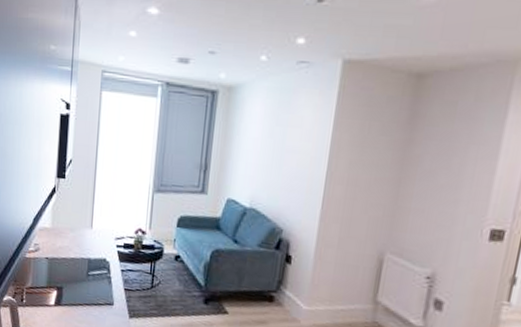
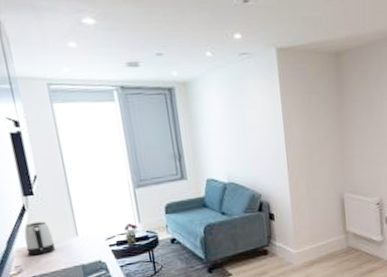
kettle: none [47,205,71,239] -> present [24,221,56,256]

